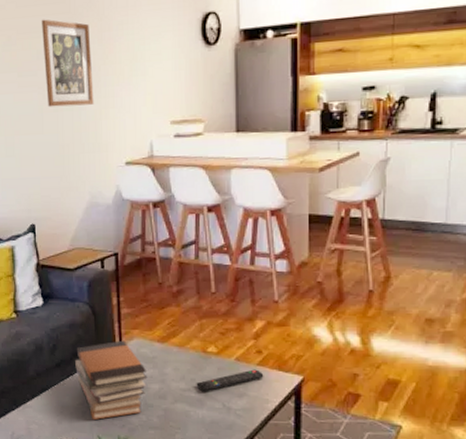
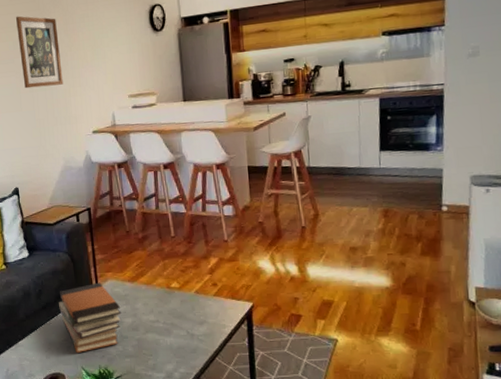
remote control: present [196,369,264,392] -> none [163,299,220,322]

